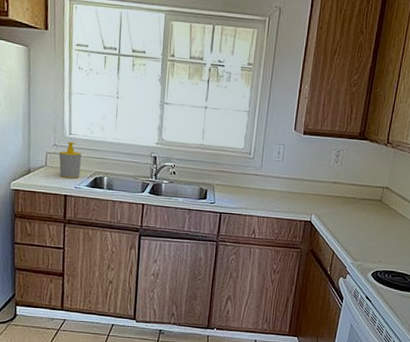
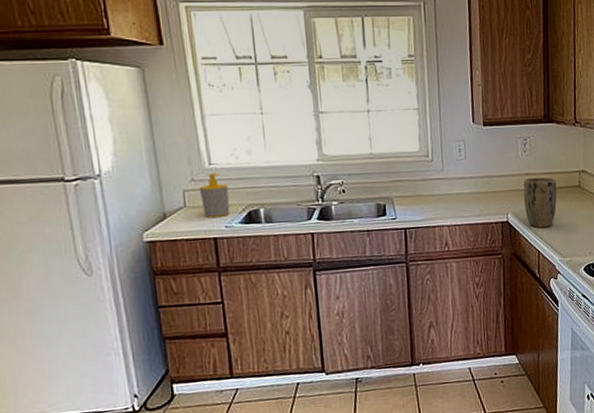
plant pot: none [327,186,360,233] -> present [523,177,557,228]

